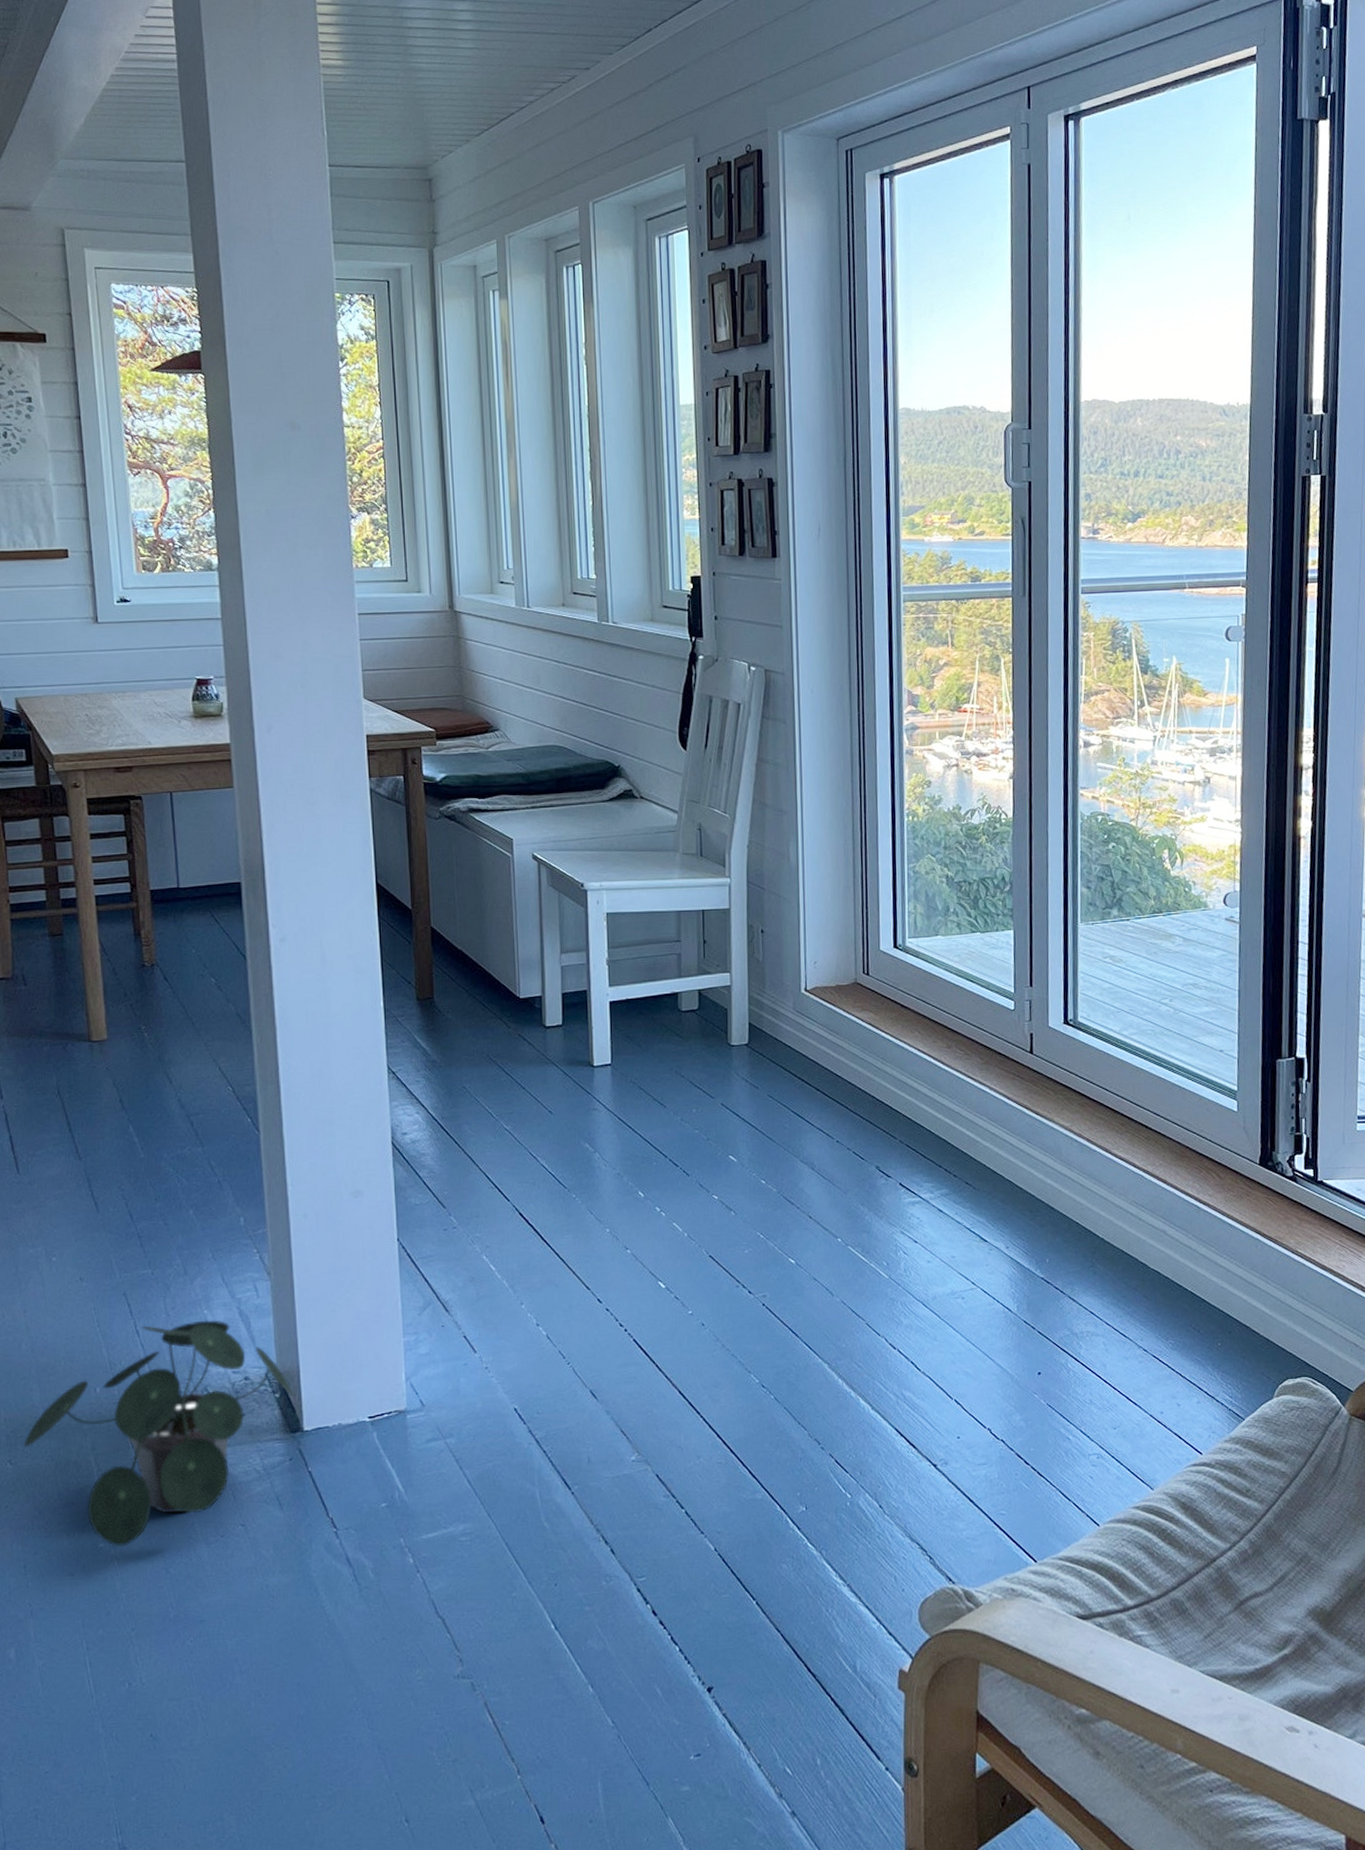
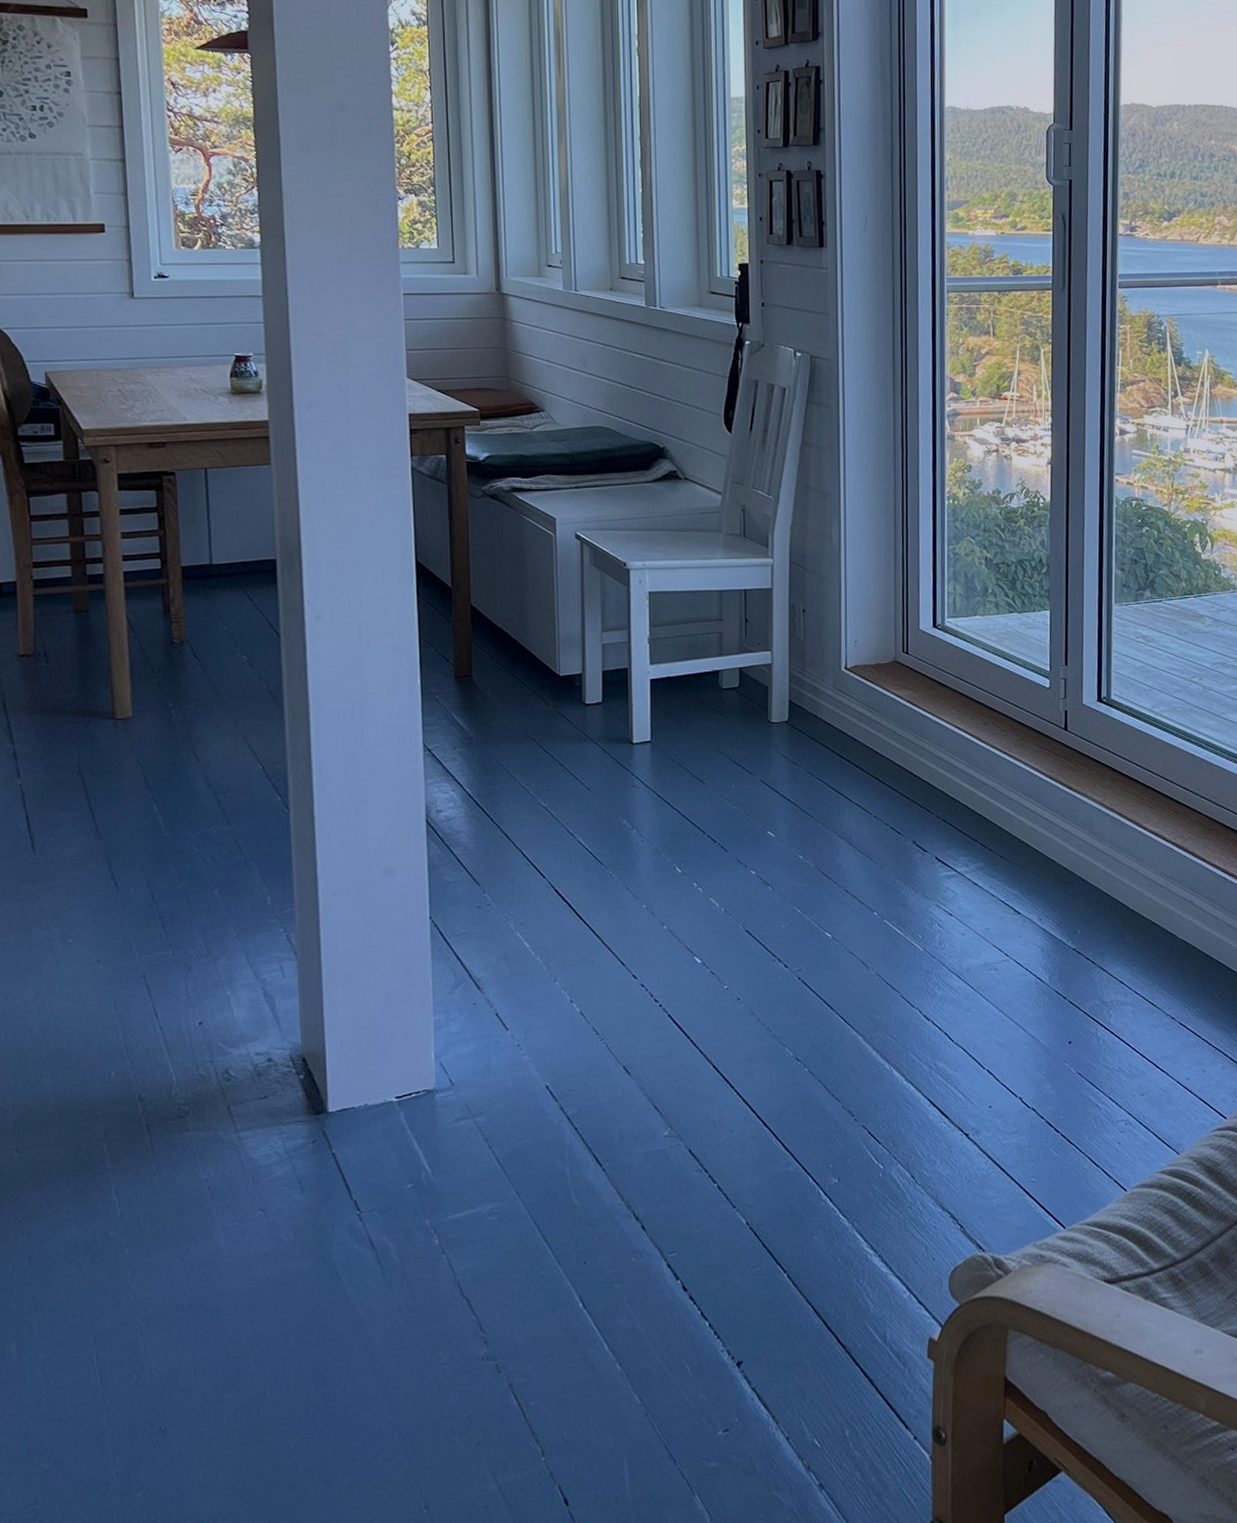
potted plant: present [23,1320,295,1547] -> none [32,1001,320,1235]

